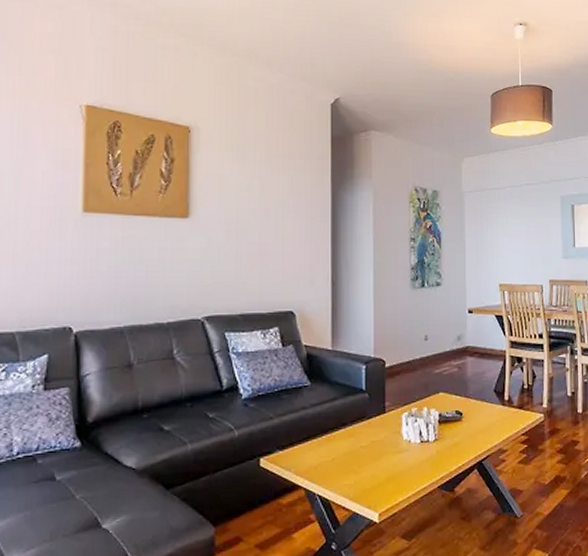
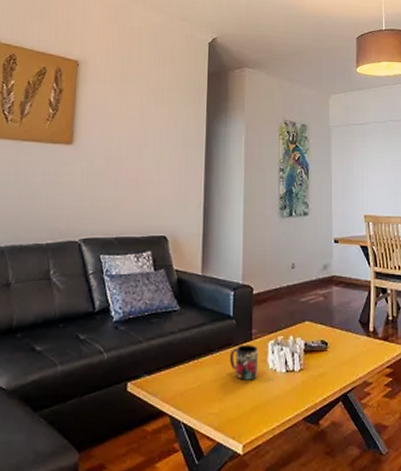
mug: none [364,416,393,452] -> present [230,344,259,380]

